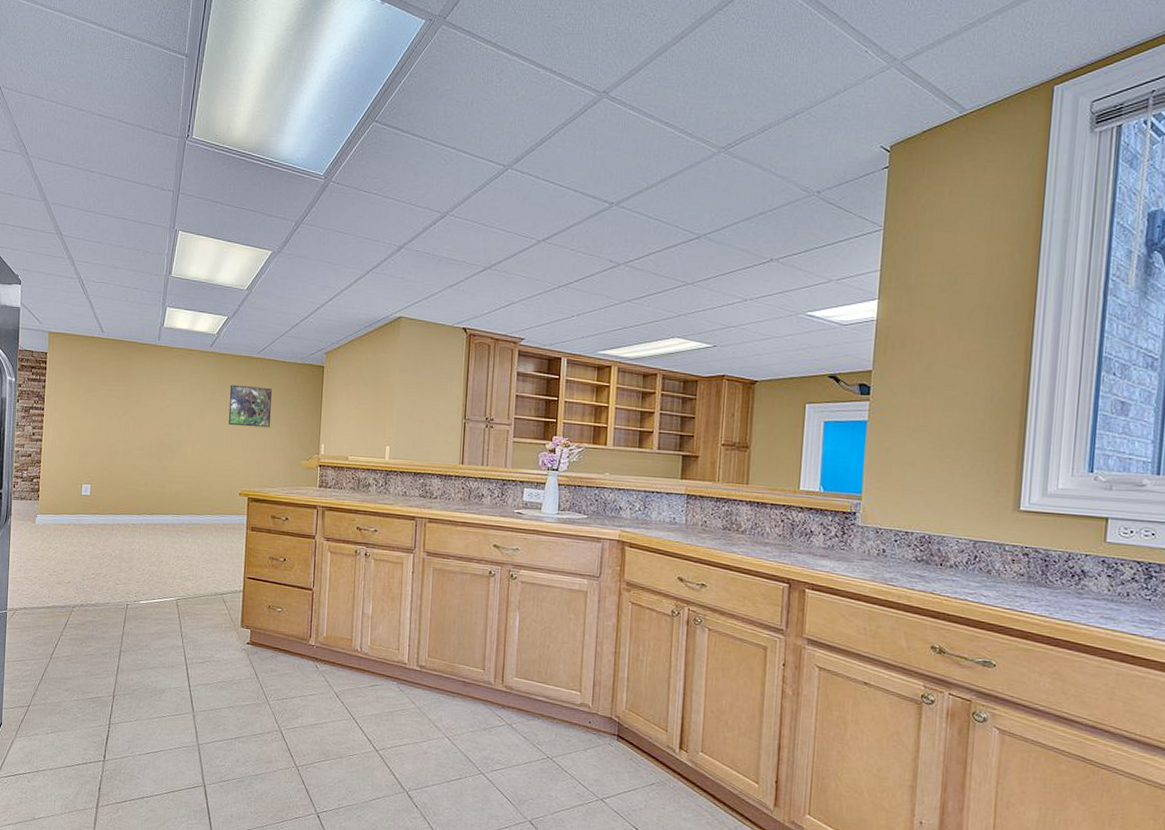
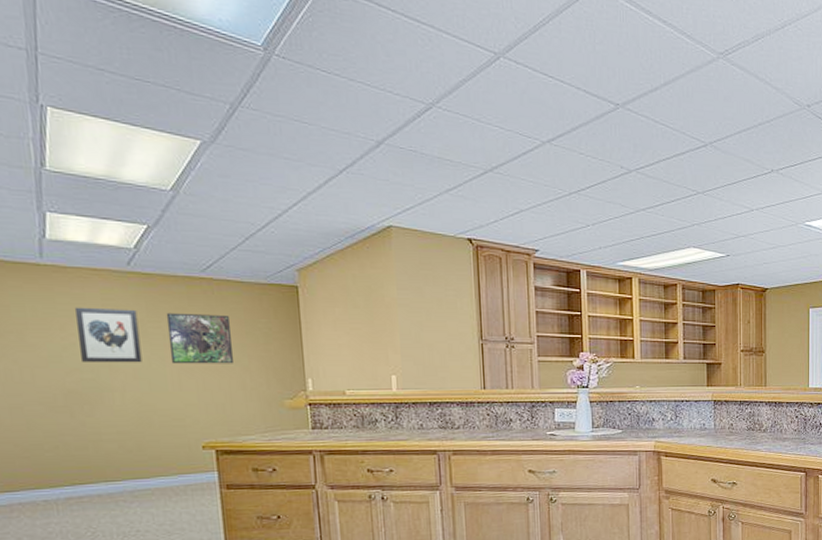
wall art: none [172,378,211,423] -> present [75,307,142,363]

